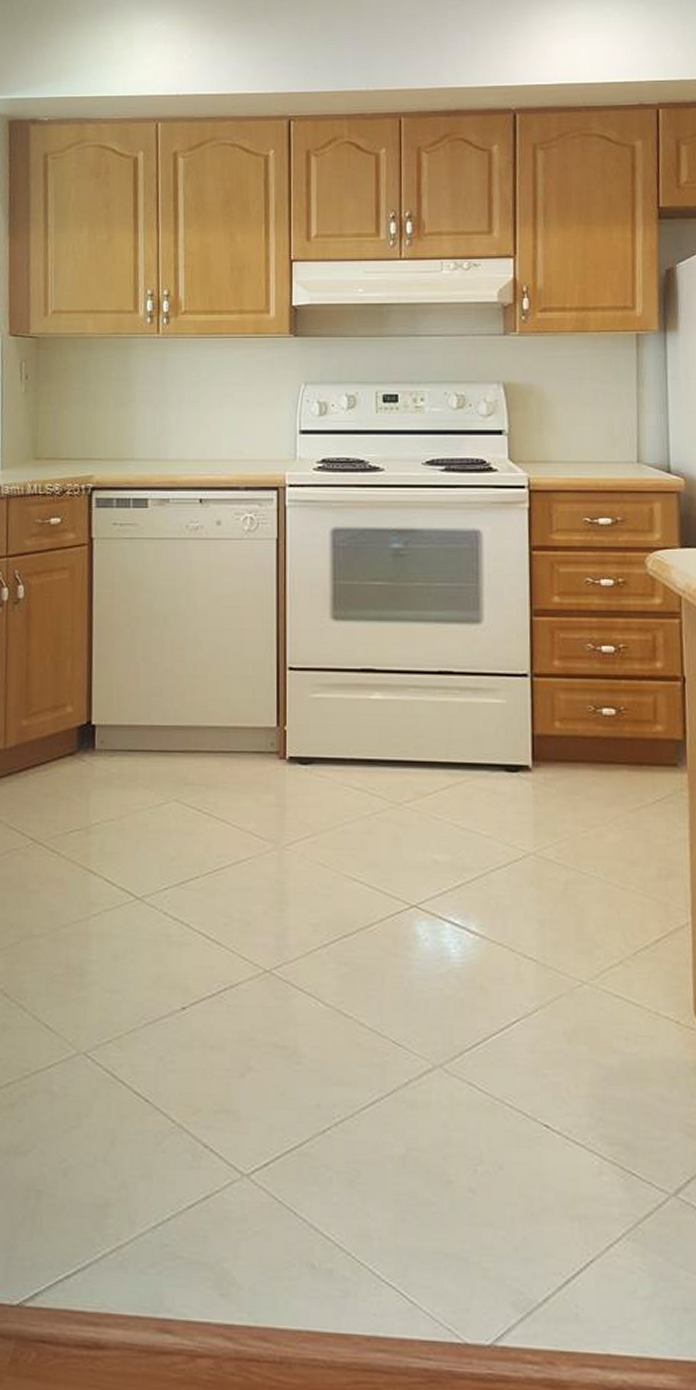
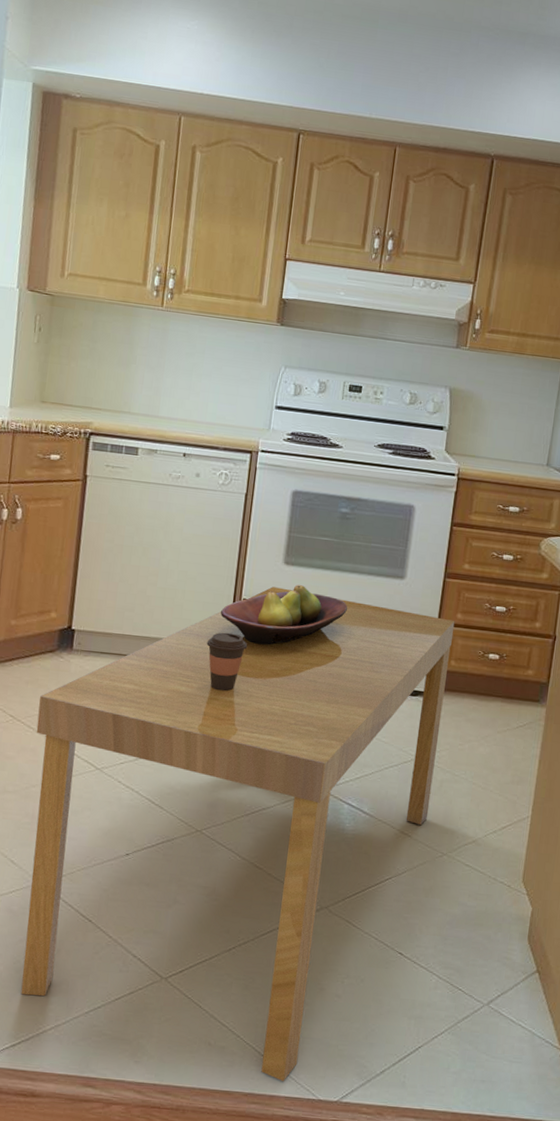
dining table: none [61,649,556,1319] -> present [21,587,455,1082]
coffee cup: none [251,711,301,786] -> present [206,632,248,692]
fruit bowl: none [264,643,416,723] -> present [221,585,348,646]

